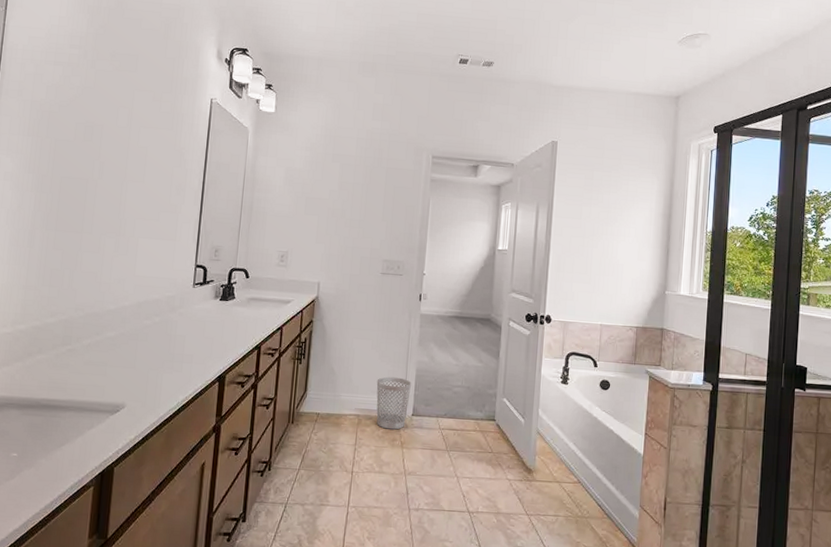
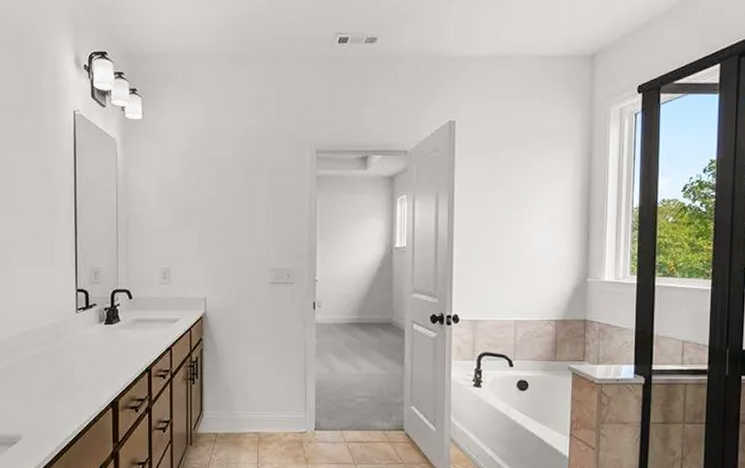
wastebasket: present [376,376,411,430] -> none [275,391,311,446]

